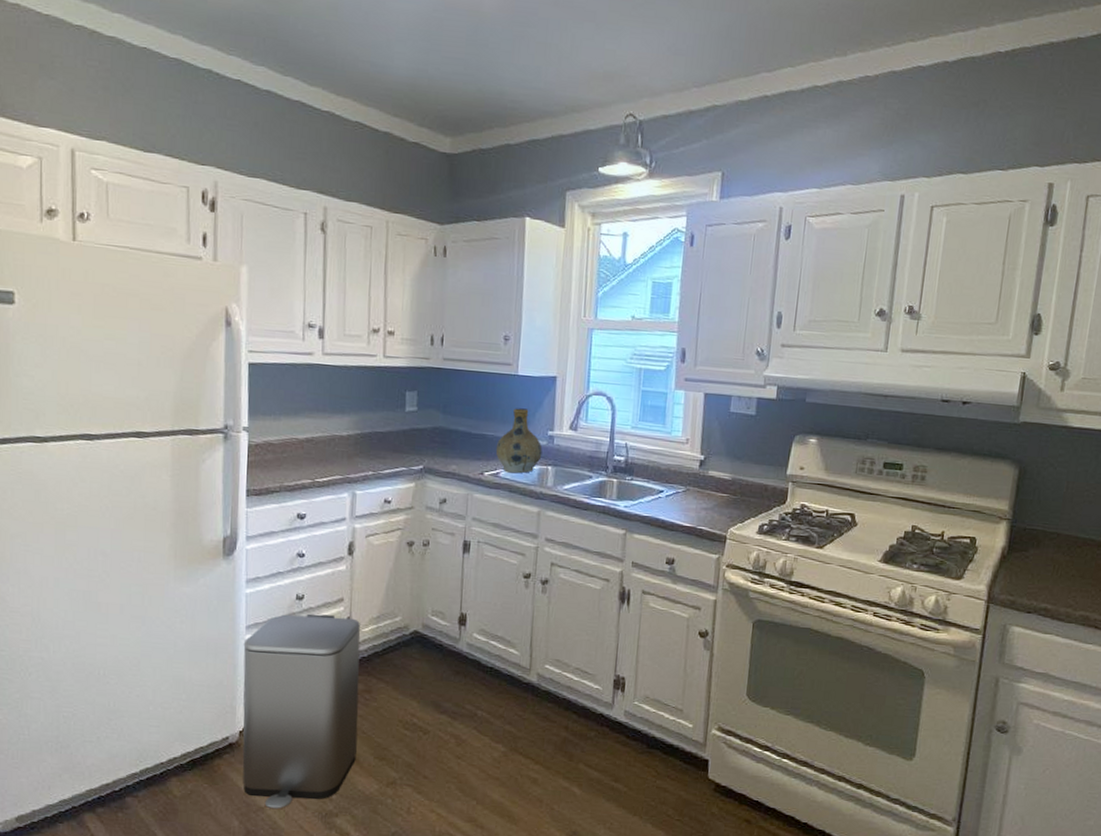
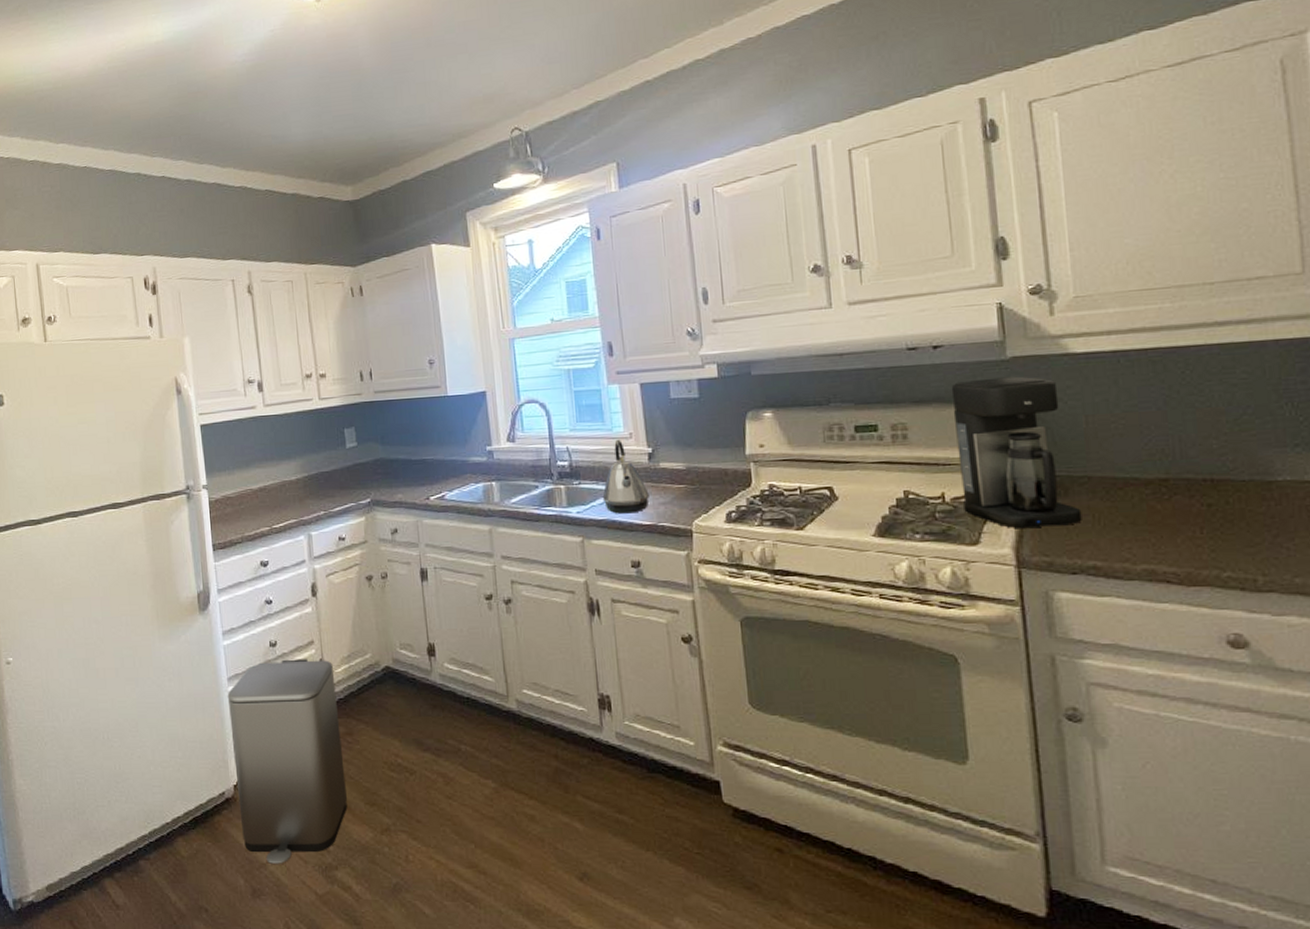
ceramic jug: present [495,408,543,474] -> none [437,428,484,494]
kettle: none [650,442,694,514] -> present [602,439,649,514]
coffee maker: none [956,436,1052,572] -> present [951,376,1082,528]

